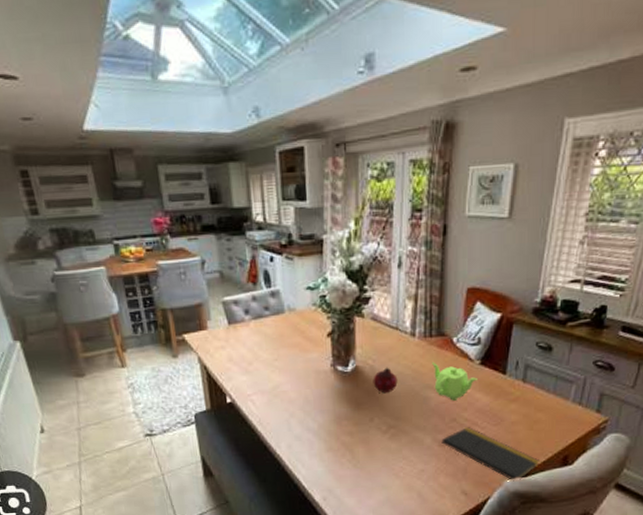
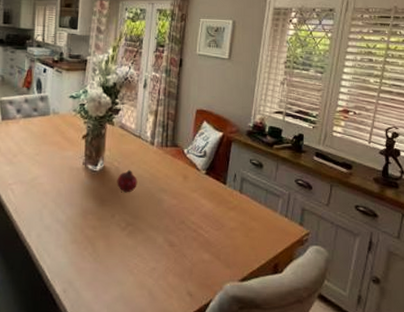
teapot: present [432,362,477,401] -> none [167,168,203,205]
notepad: present [441,426,539,481] -> none [171,229,254,286]

